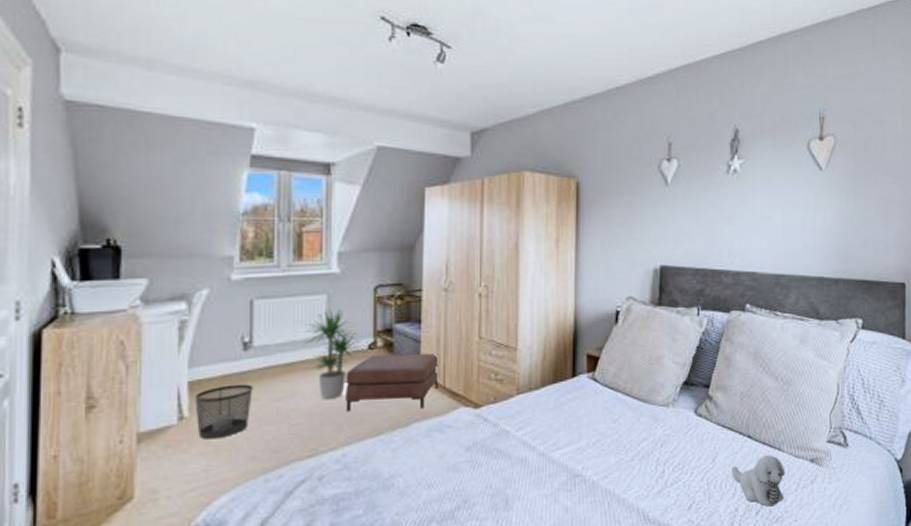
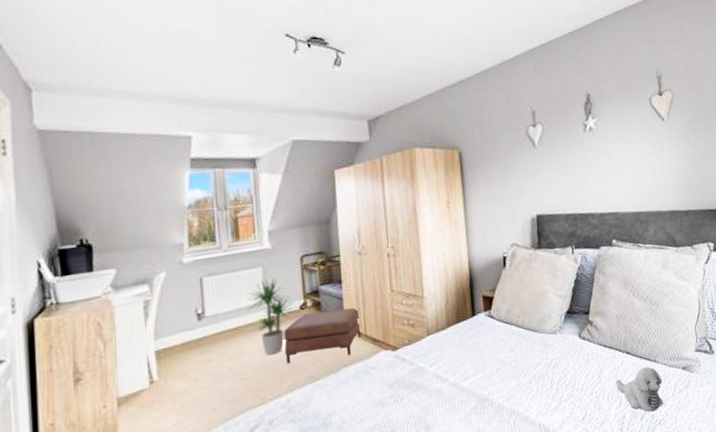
waste bin: present [195,384,253,440] -> none [161,348,209,398]

